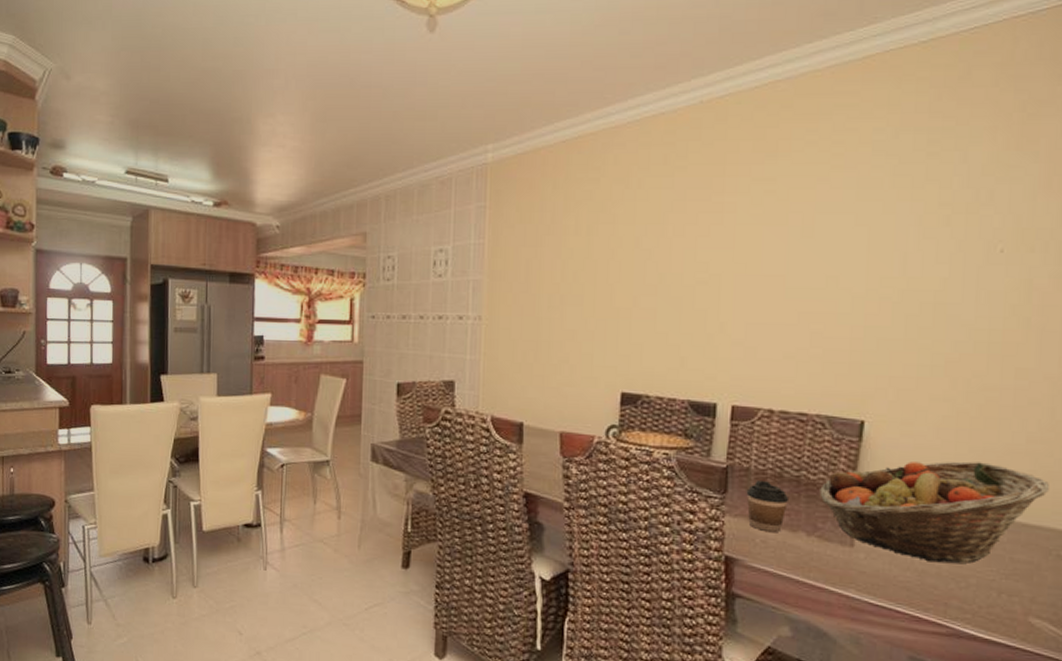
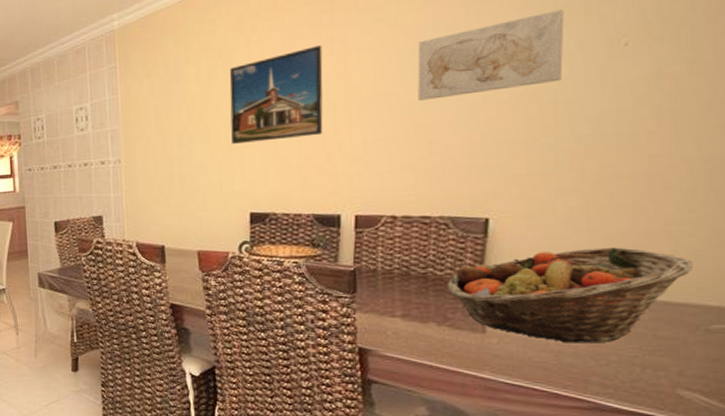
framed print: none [607,212,711,312] -> present [229,45,323,144]
coffee cup: present [746,481,788,532] -> none [375,280,417,324]
wall art: none [804,207,948,286] -> present [417,9,565,101]

